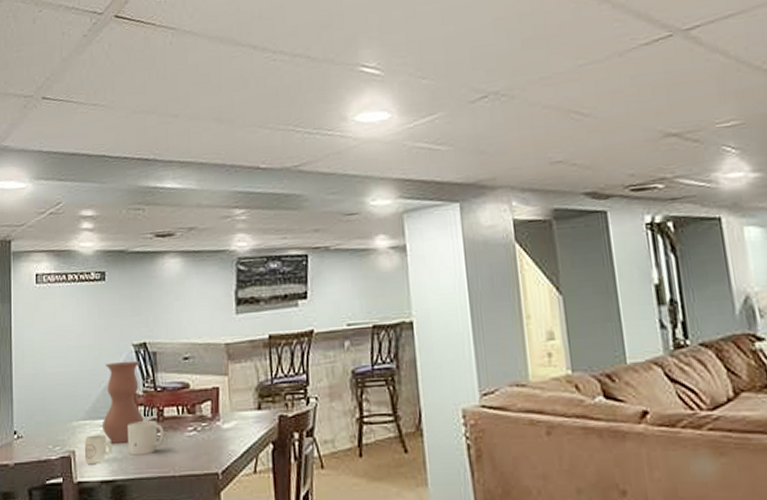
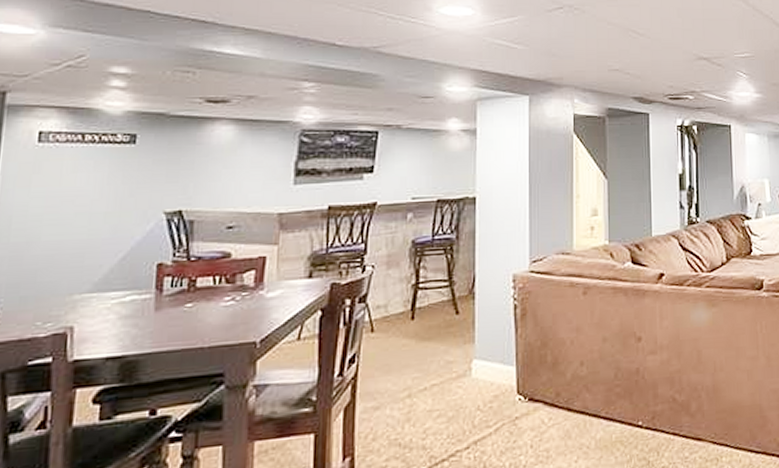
mug: present [84,434,113,465] -> none [86,307,126,341]
vase: present [101,360,144,444] -> none [113,229,172,317]
mug: present [128,421,165,456] -> none [146,291,195,329]

